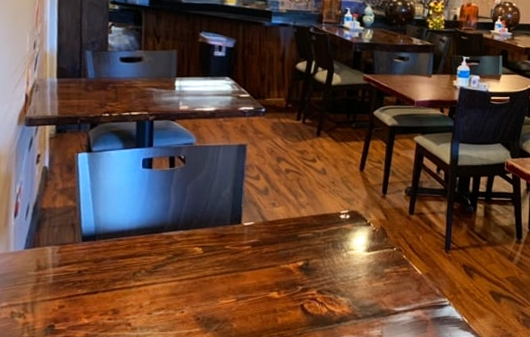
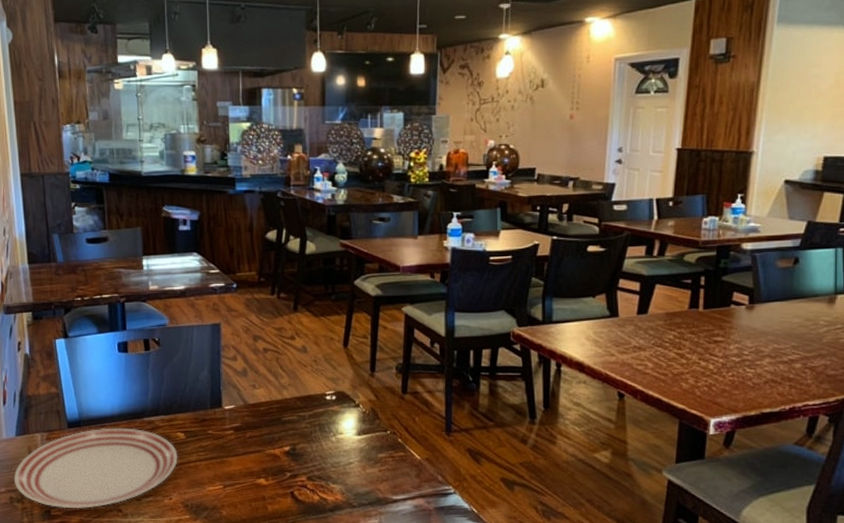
dinner plate: none [17,242,194,324] -> present [13,428,178,509]

